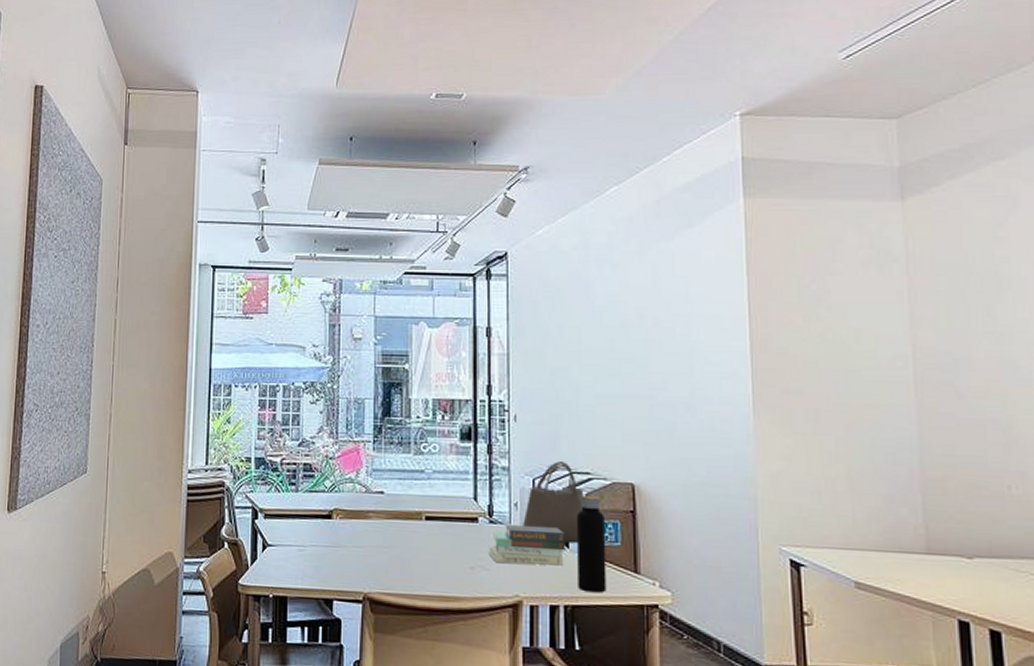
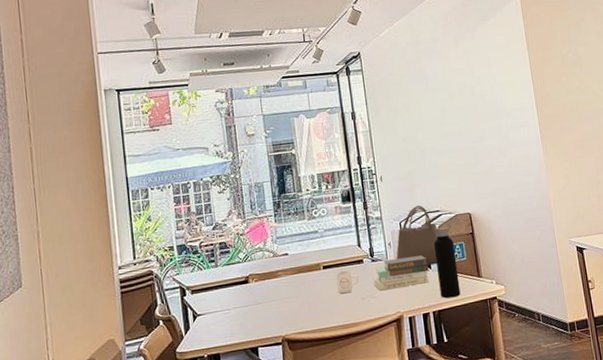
mug: none [440,528,469,557] -> present [336,271,359,294]

